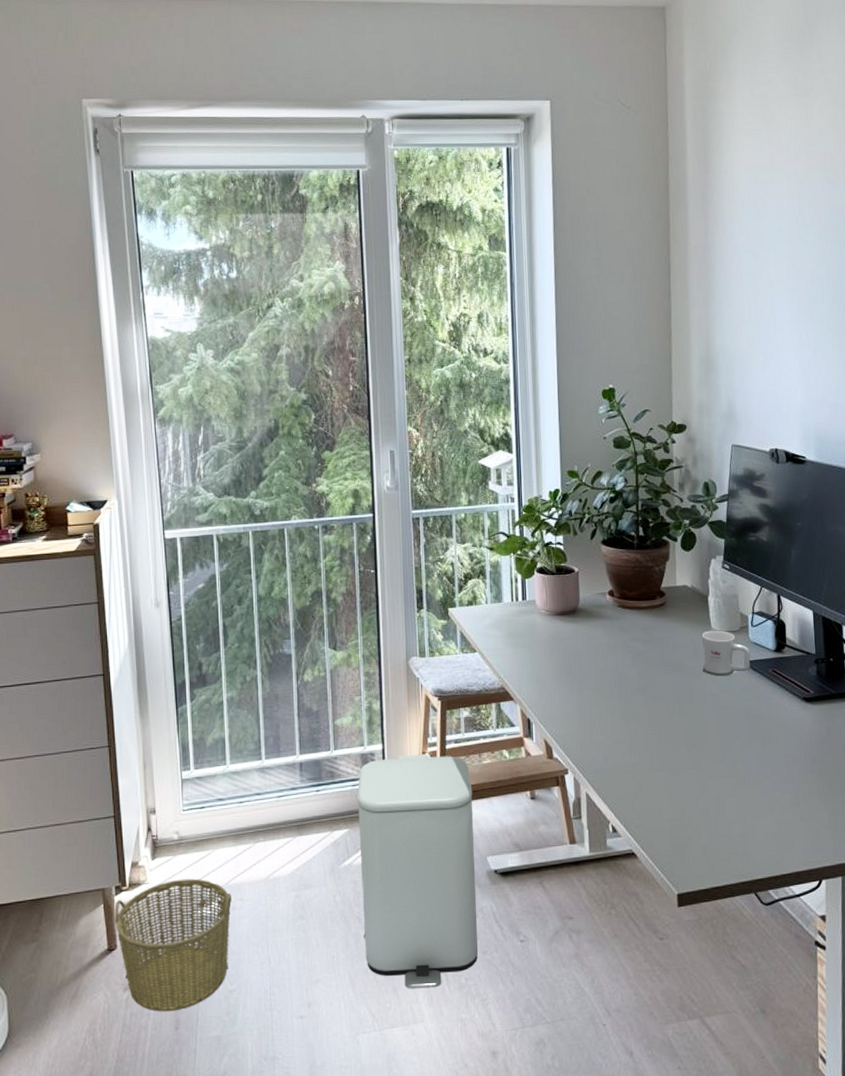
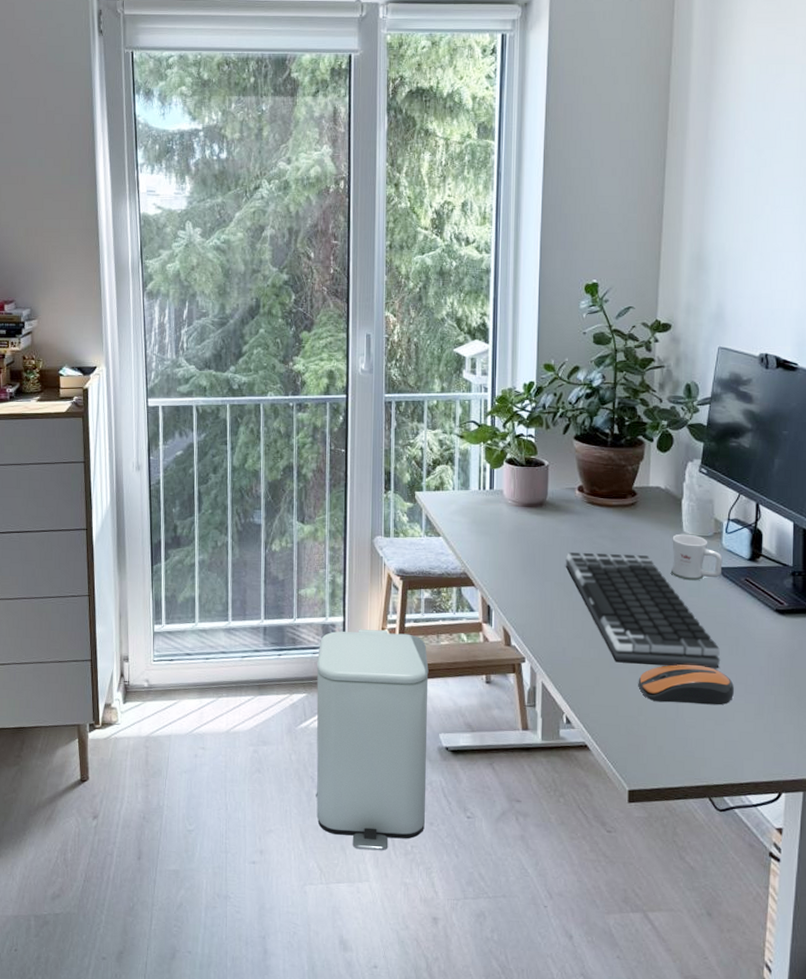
basket: present [114,878,232,1012] -> none [88,723,194,843]
computer keyboard: none [601,655,756,765] -> present [565,552,721,670]
computer mouse: none [679,759,771,801] -> present [638,664,735,705]

